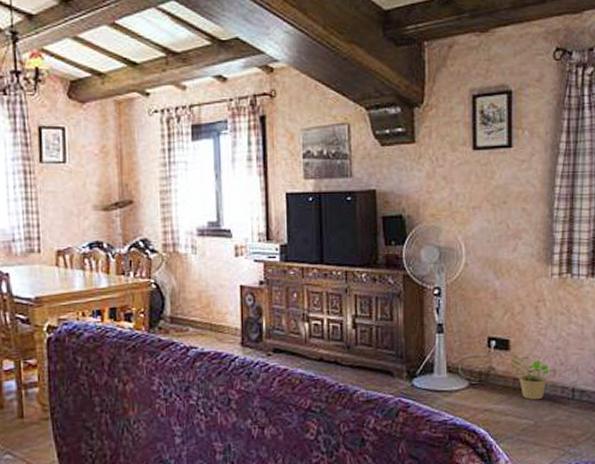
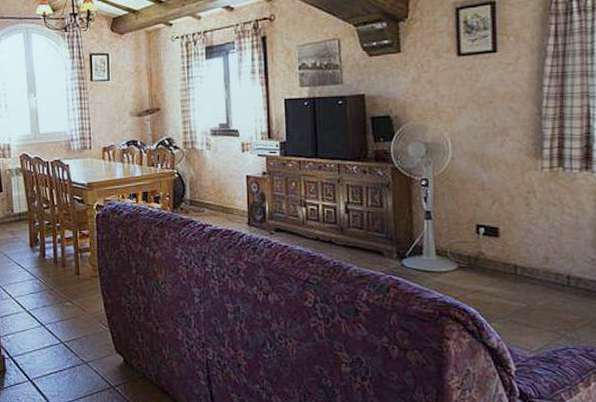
potted plant: present [510,353,550,400] -> none [500,240,542,285]

